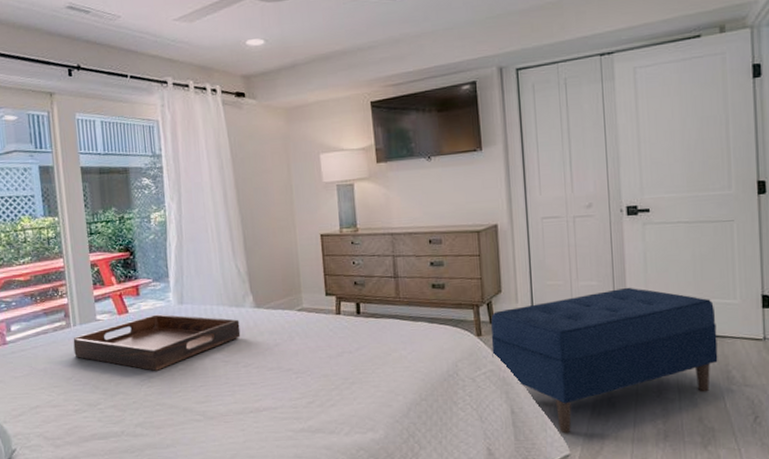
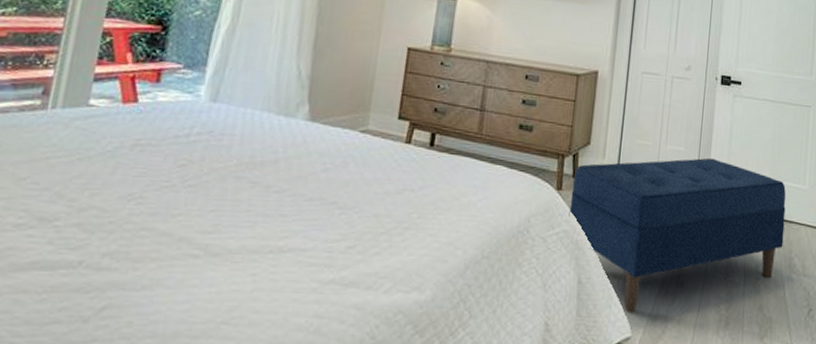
serving tray: present [73,314,241,371] -> none [40,109,285,184]

